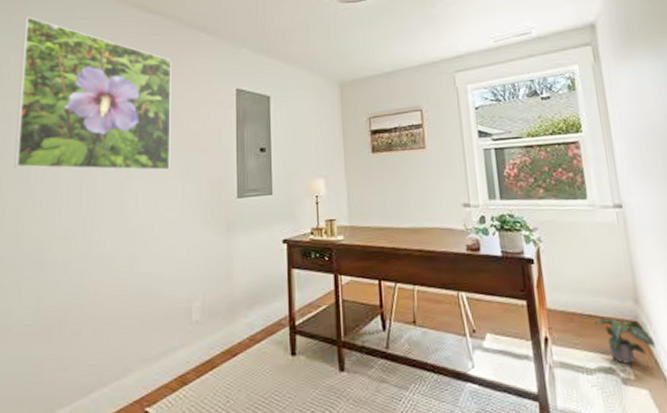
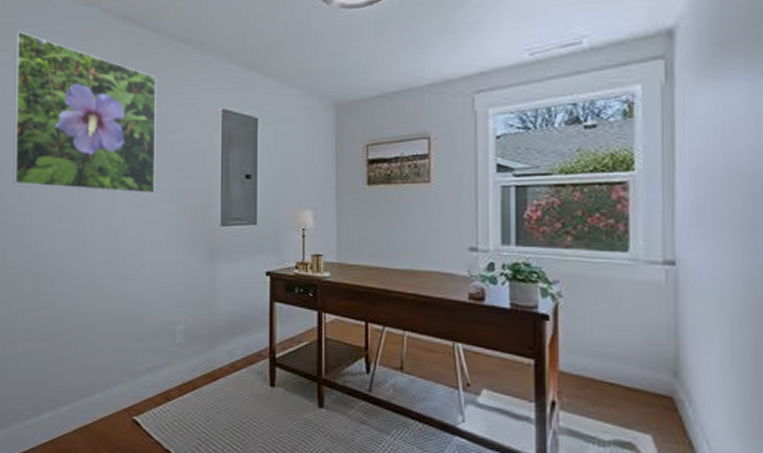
potted plant: present [594,318,655,364] -> none [616,388,692,442]

